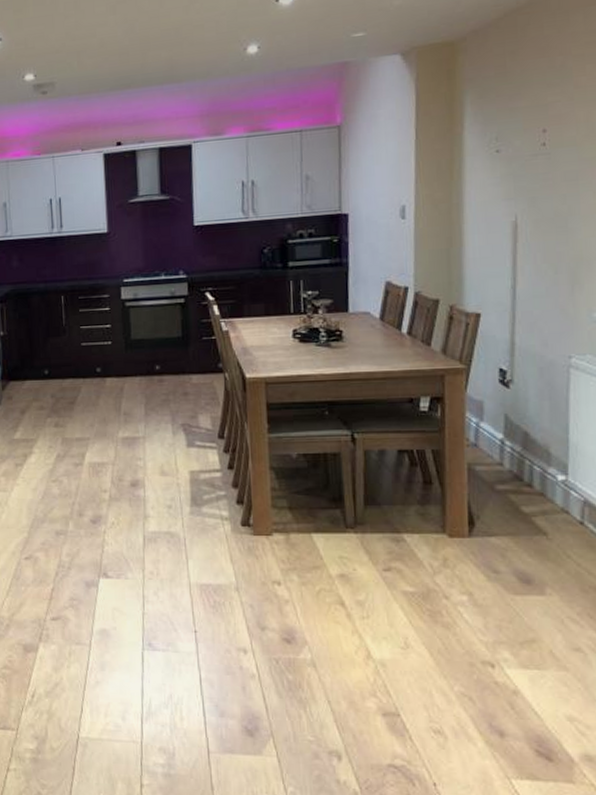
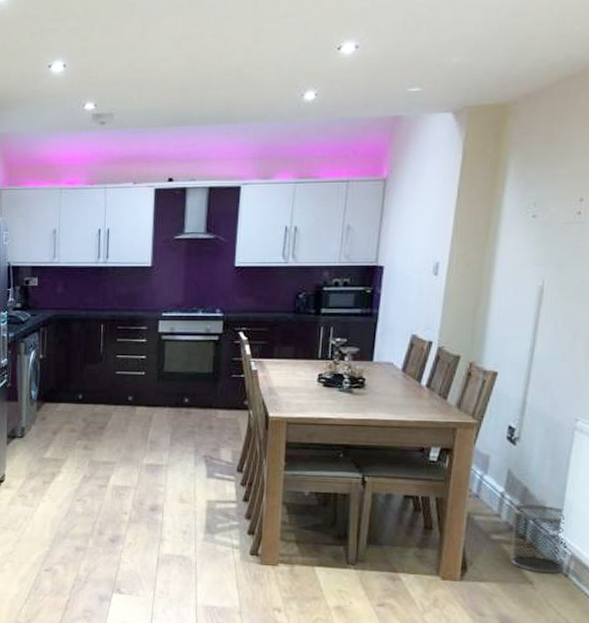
waste bin: none [515,448,580,522] -> present [509,503,568,574]

